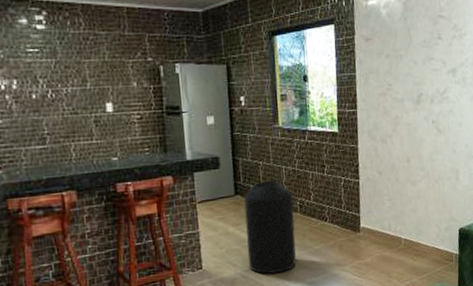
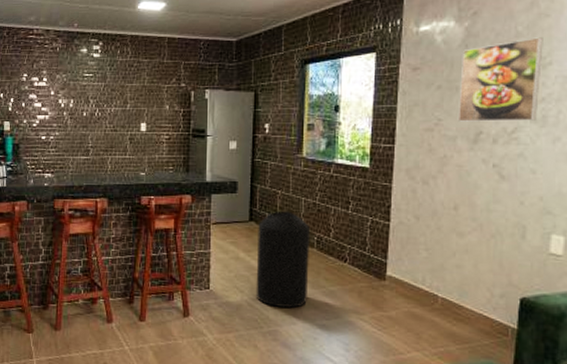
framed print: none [402,12,460,86] -> present [457,37,543,122]

